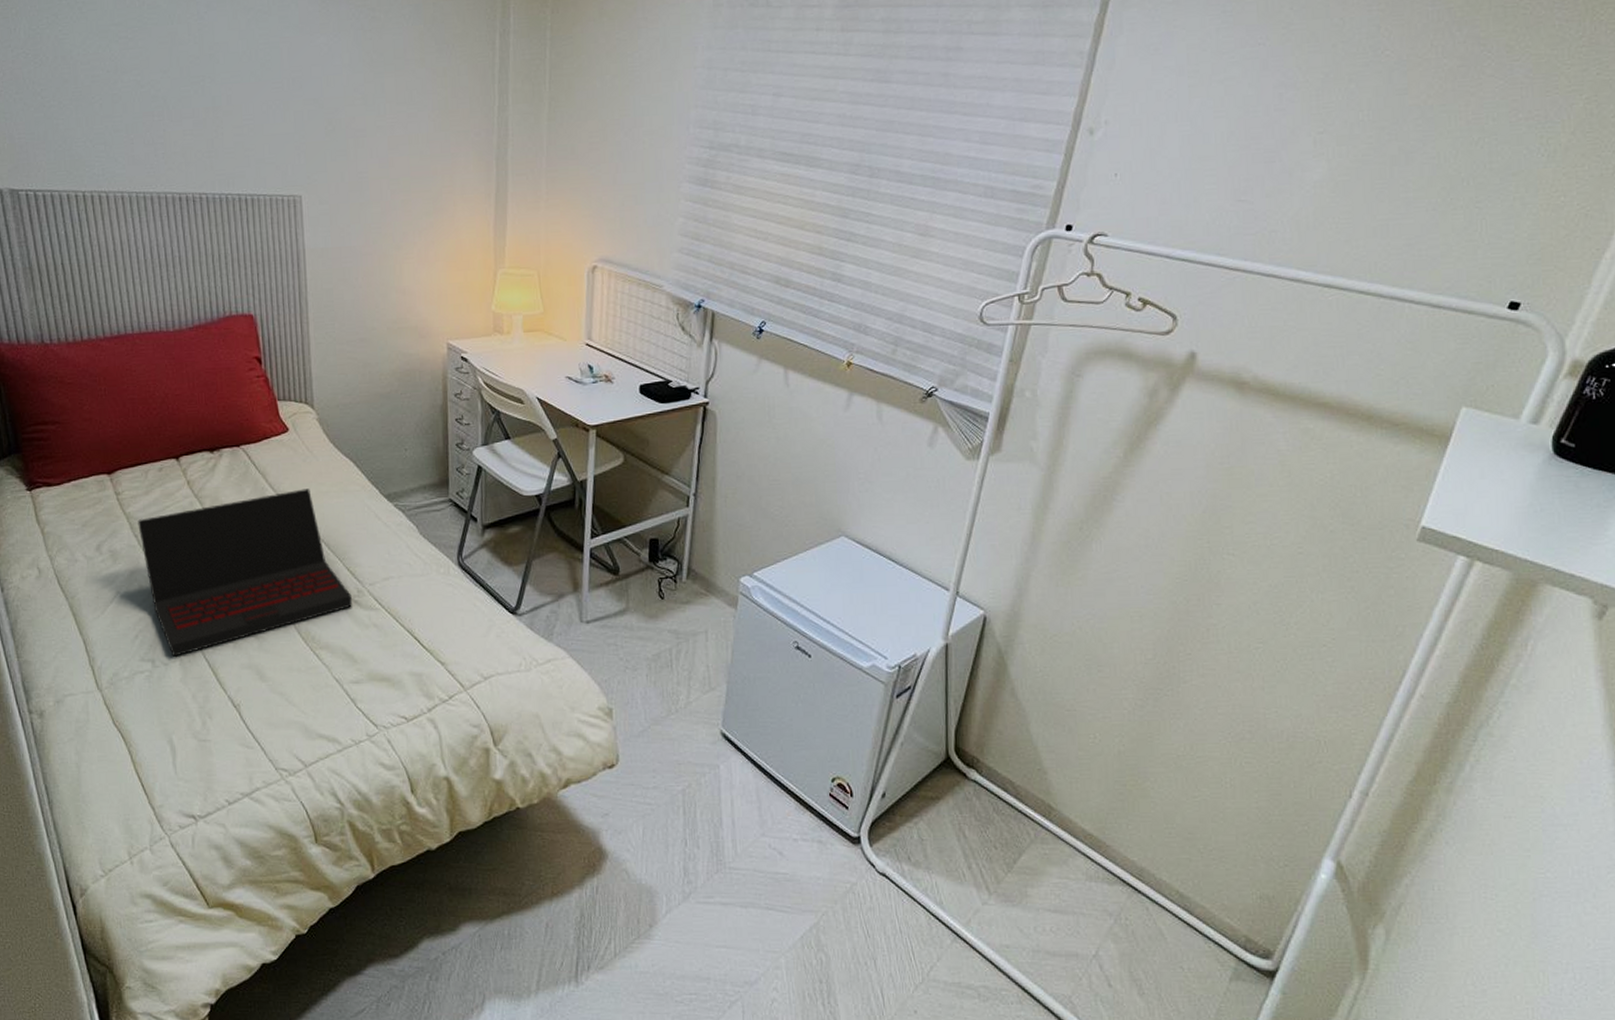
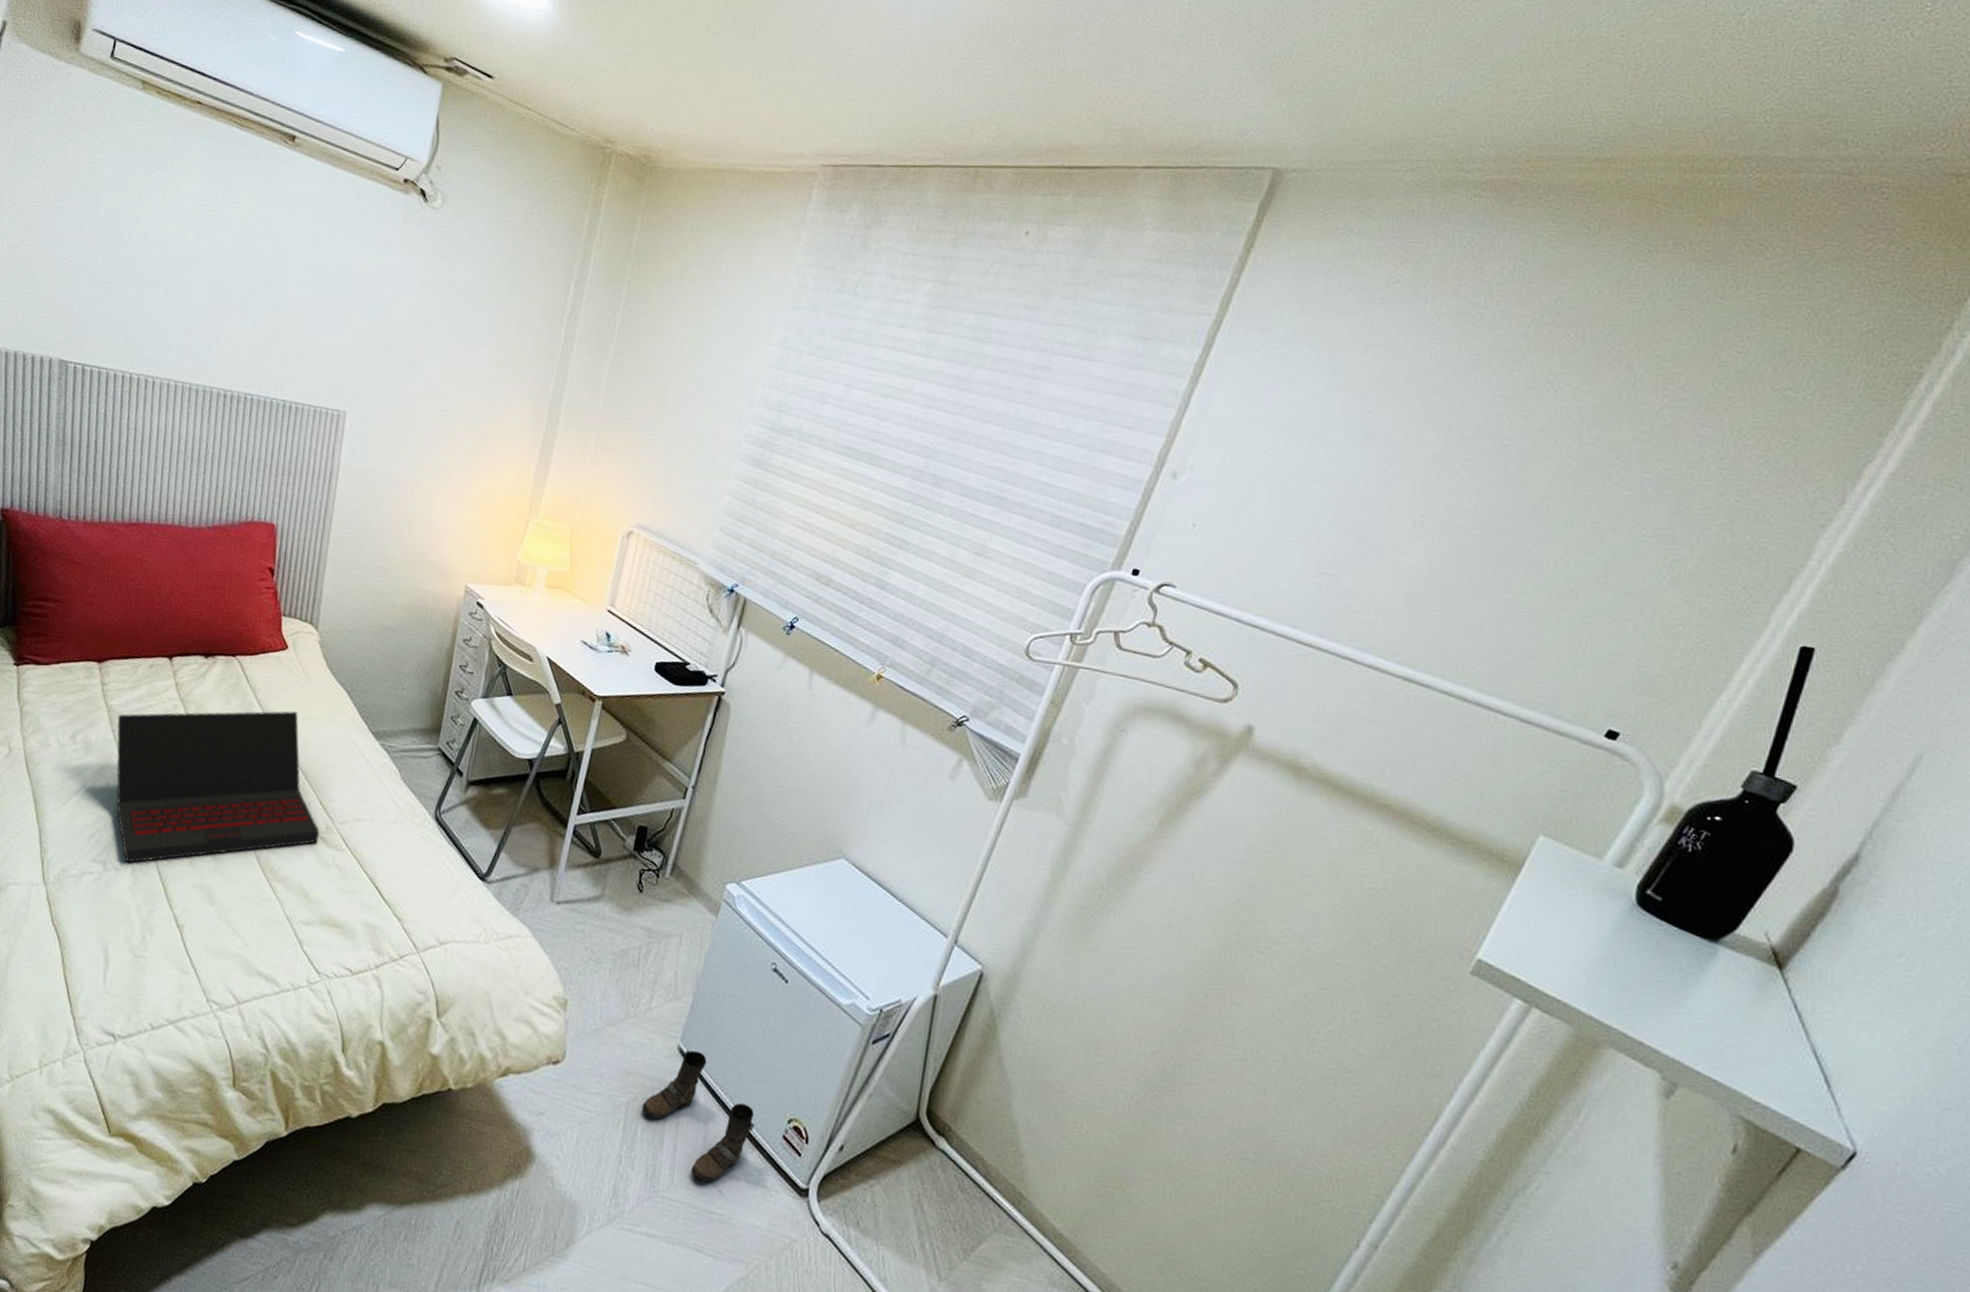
boots: none [697,733,802,847] -> present [642,1050,754,1183]

